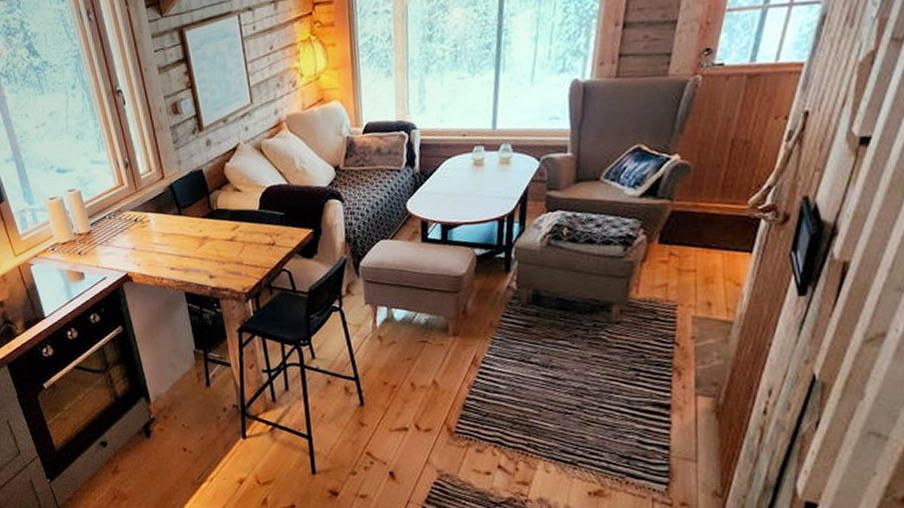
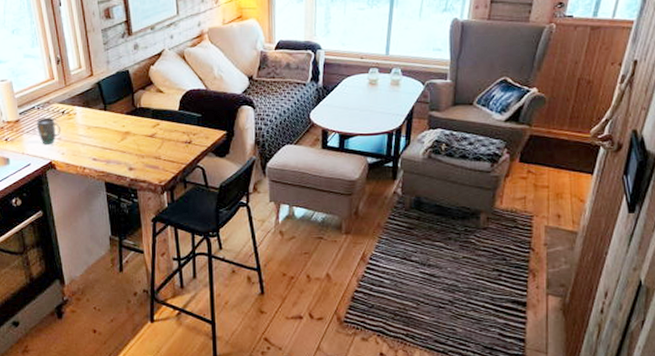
mug: none [108,226,136,256] -> present [36,117,62,145]

